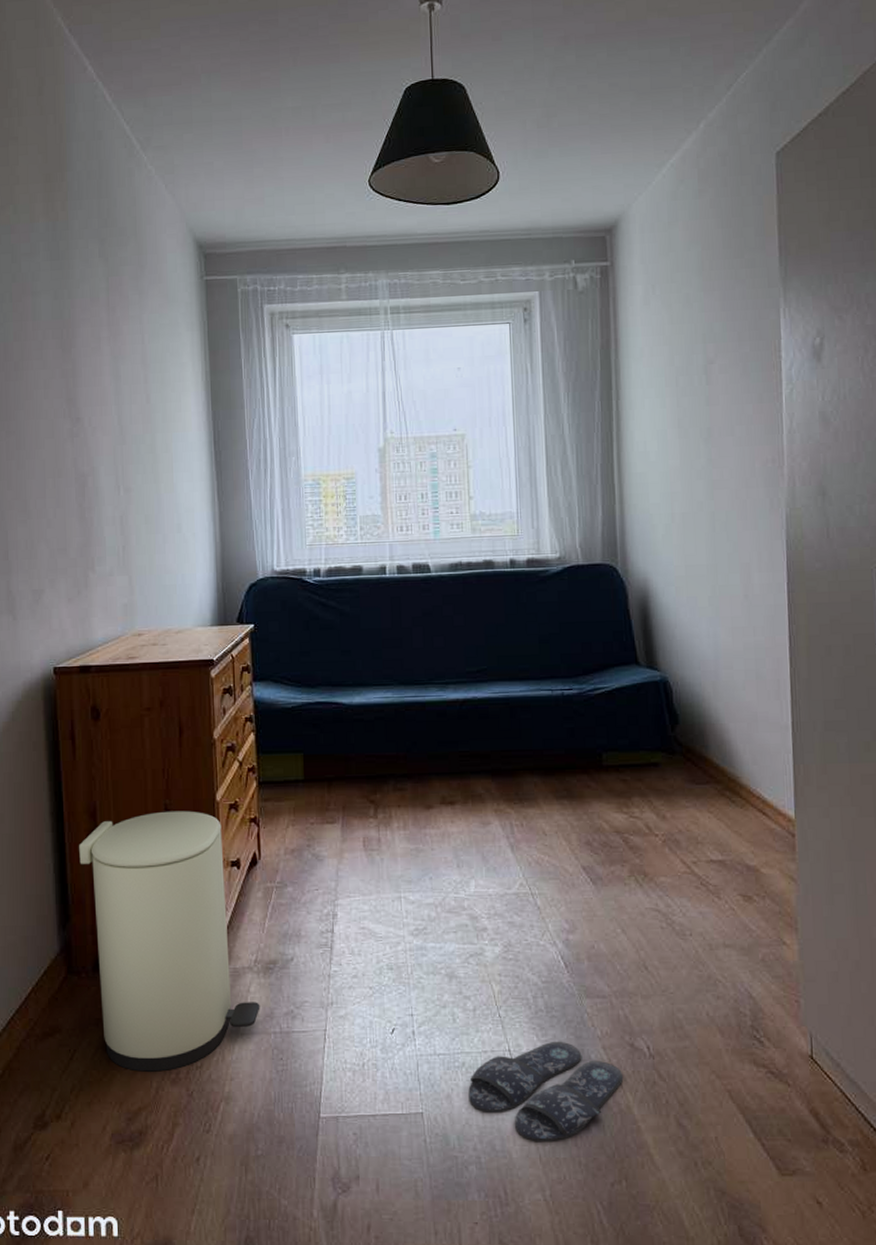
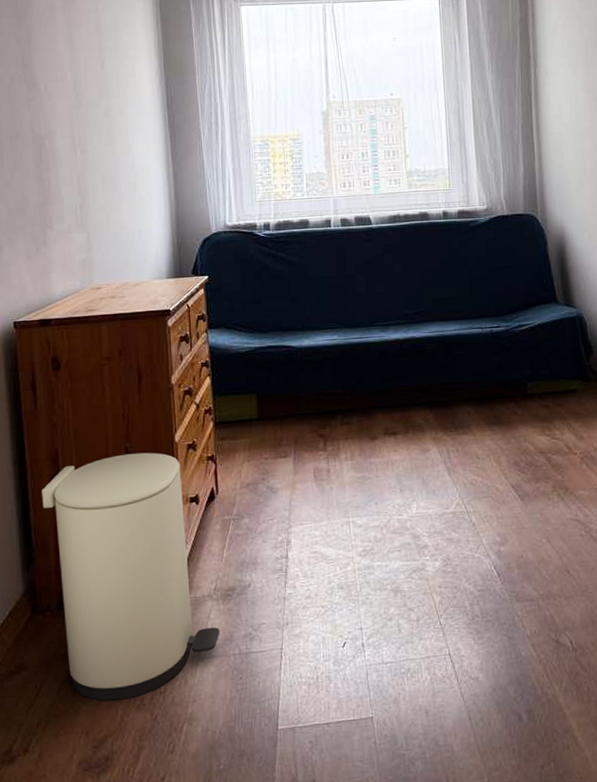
slippers: present [468,1041,624,1141] -> none [413,642,551,734]

